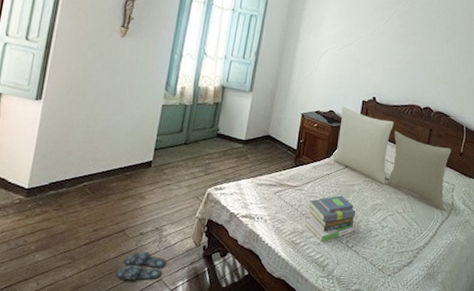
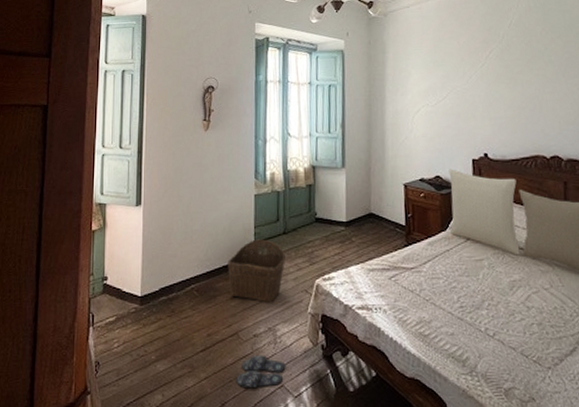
wicker basket: none [122,146,183,206] -> present [228,239,285,303]
books: present [305,195,355,242] -> none [431,274,492,331]

